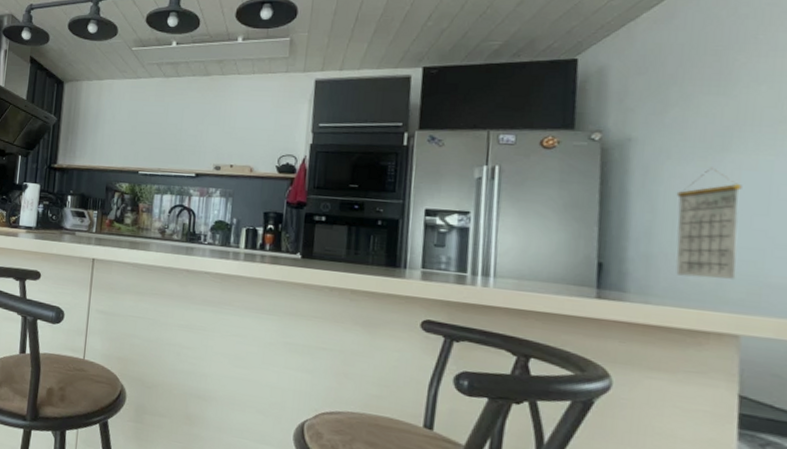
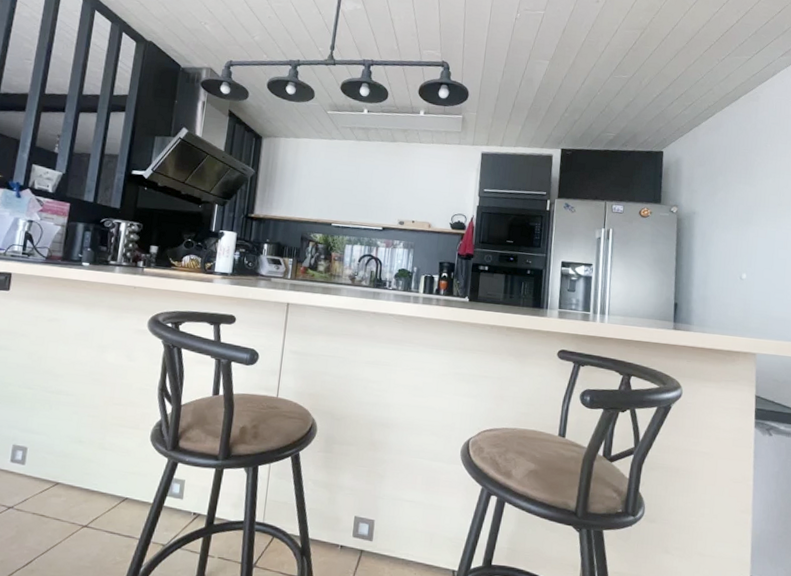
calendar: present [676,167,743,279] -> none [721,235,758,314]

